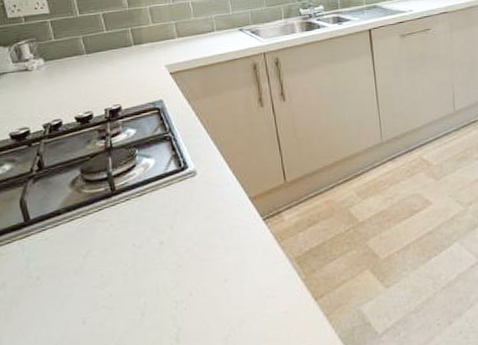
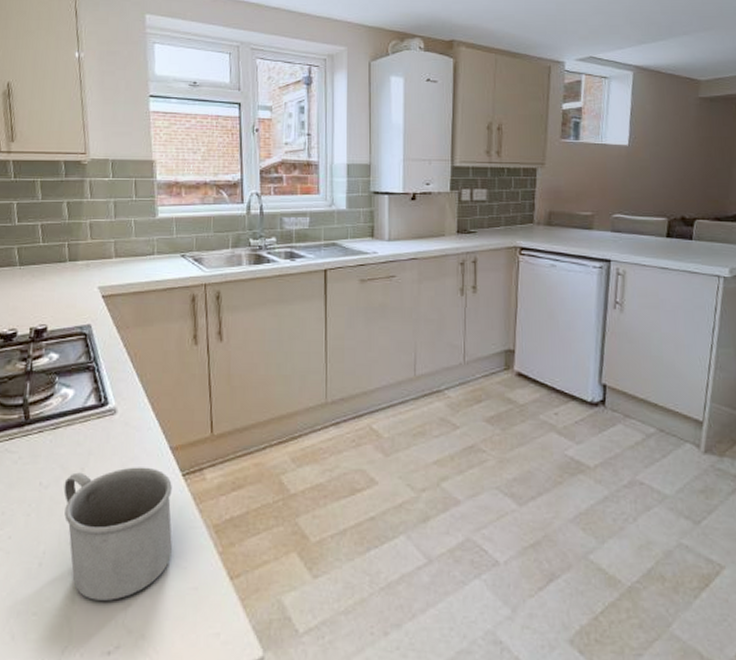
mug: none [156,217,261,337] -> present [63,467,172,600]

